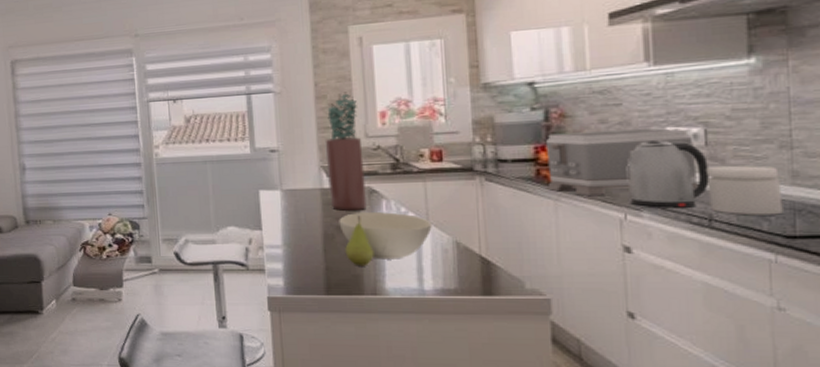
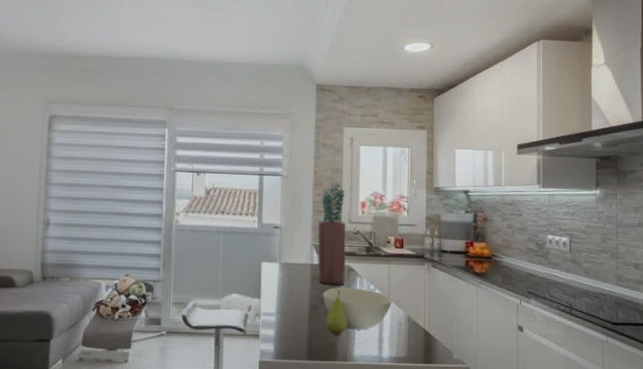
toaster: present [545,128,699,197] -> none [471,233,565,285]
kettle: present [627,140,709,209] -> none [524,244,571,298]
jar: present [706,165,783,216] -> none [570,267,612,307]

